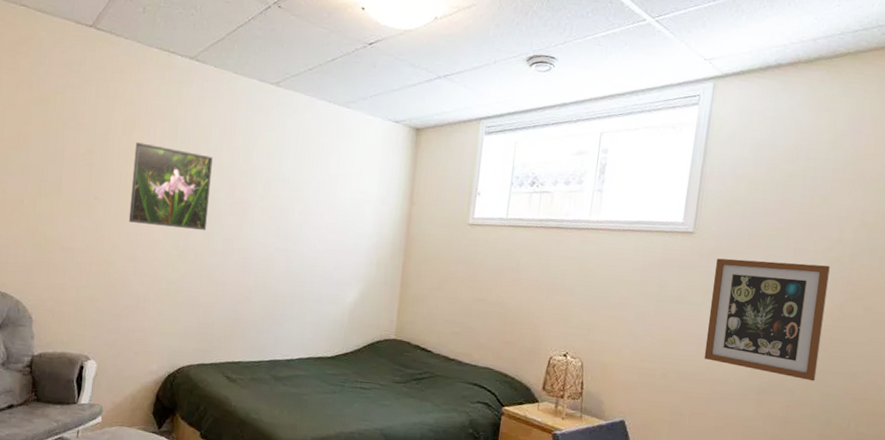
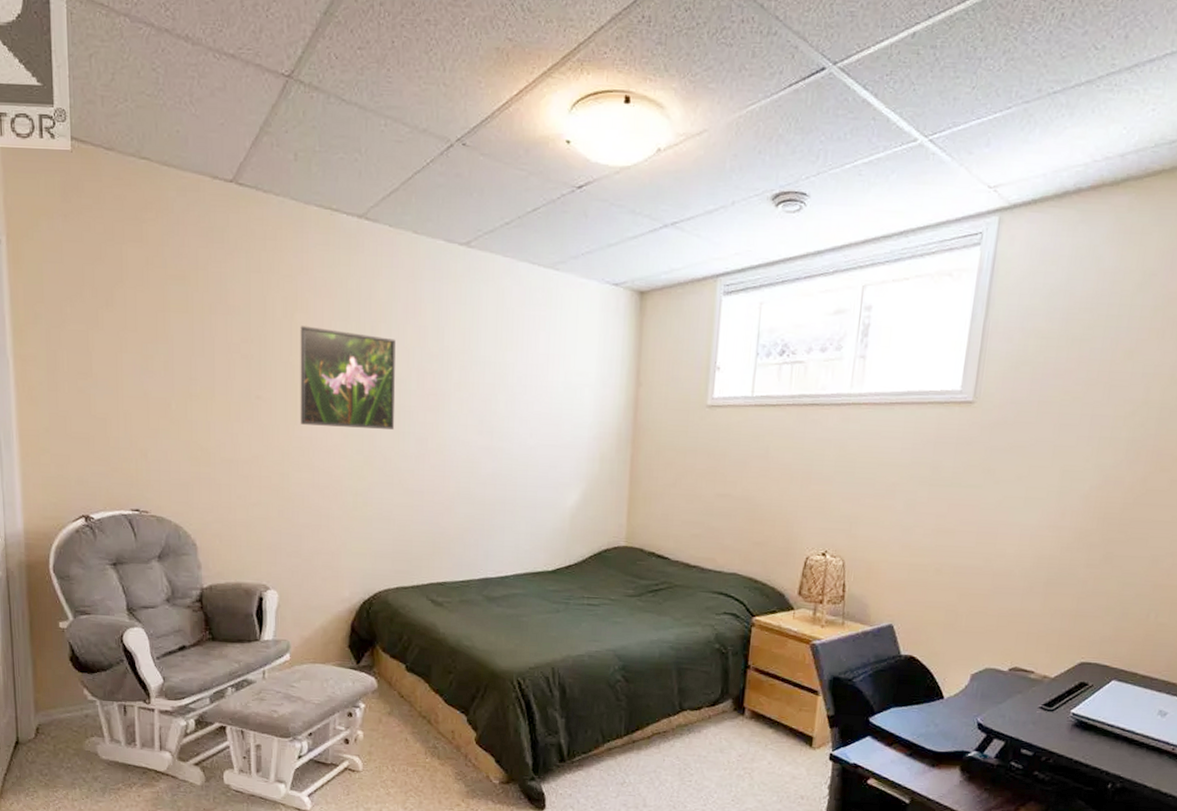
wall art: present [704,258,830,382] -> none [984,431,1132,569]

